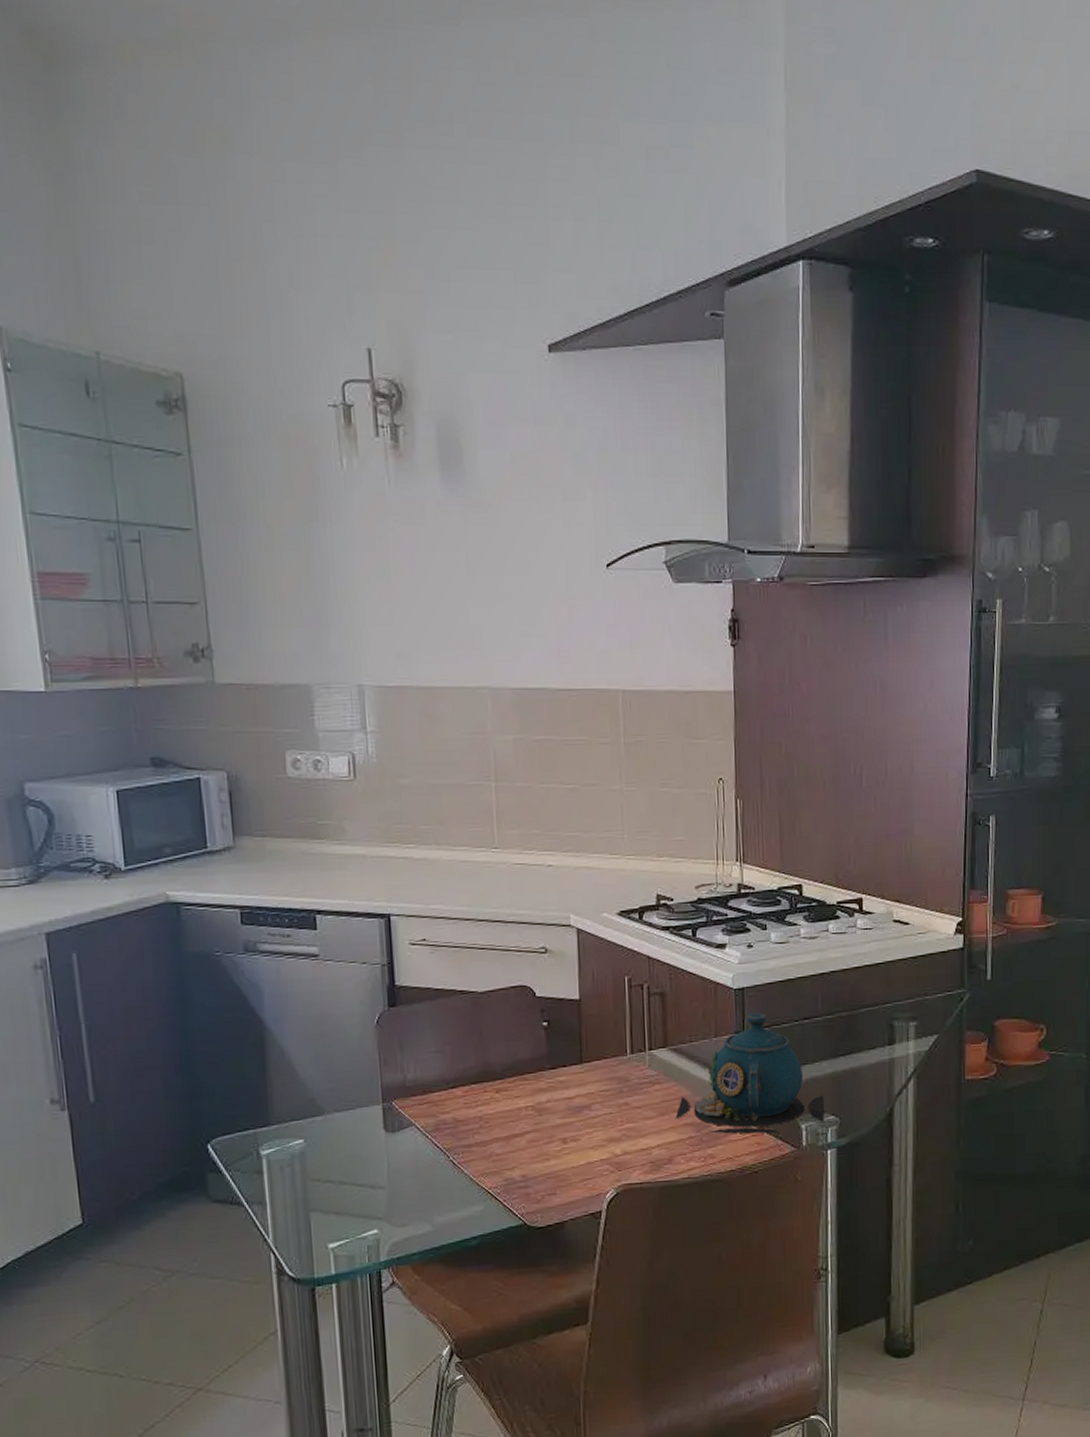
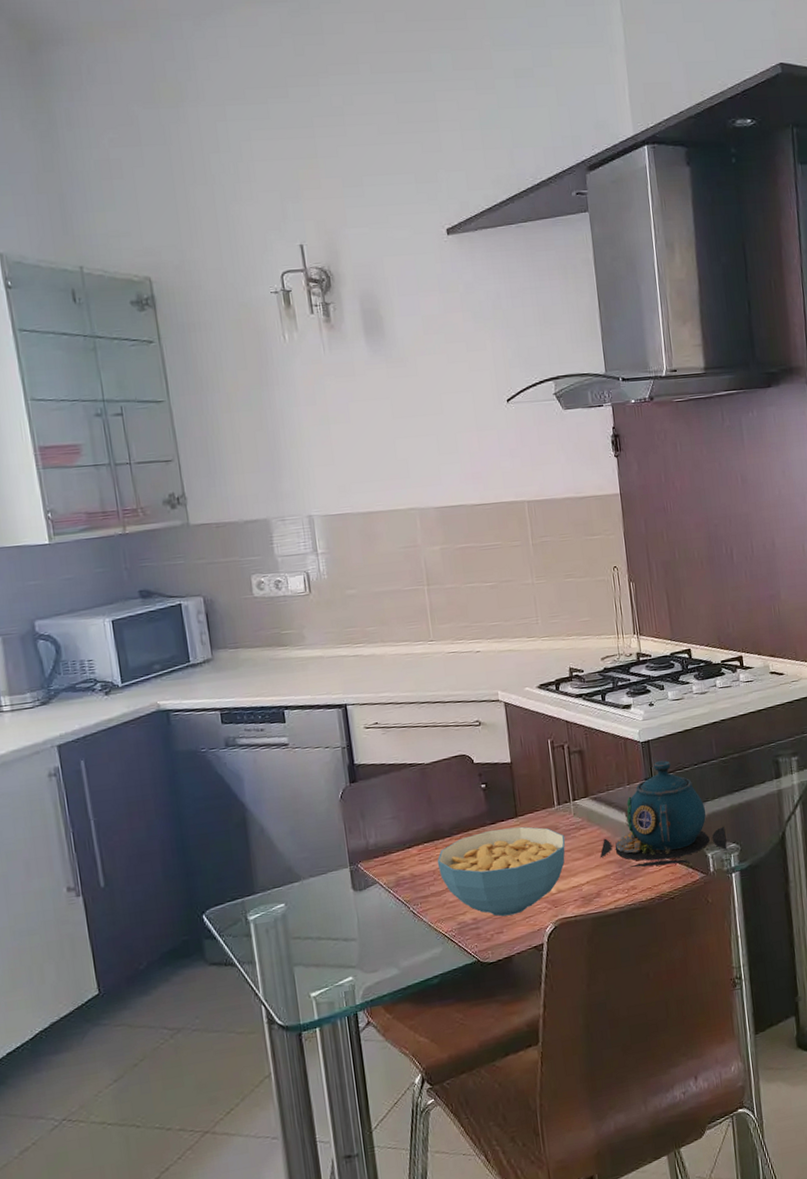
cereal bowl: none [484,1074,637,1176] -> present [437,826,566,917]

